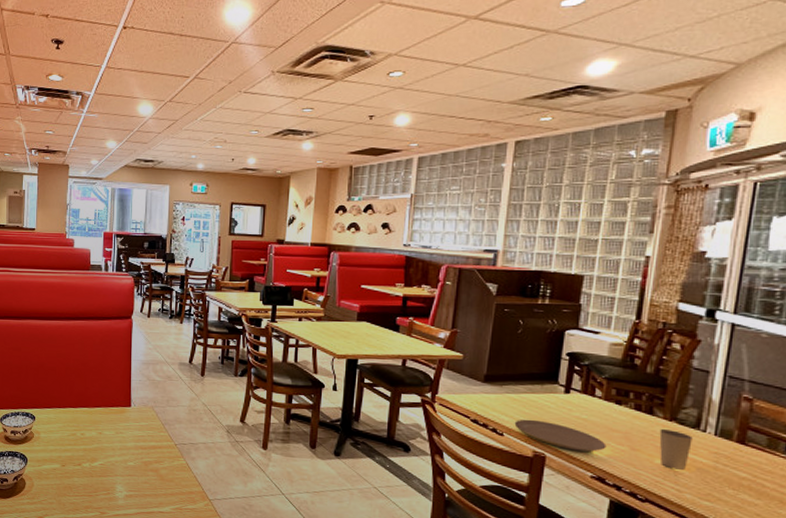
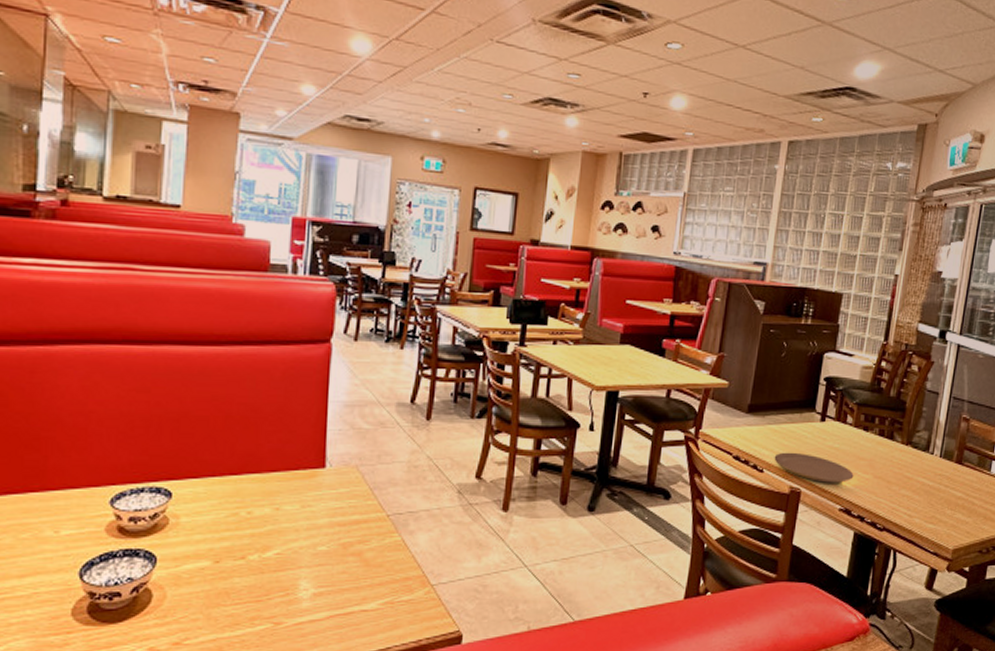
cup: present [659,429,693,471] -> none [896,454,923,496]

